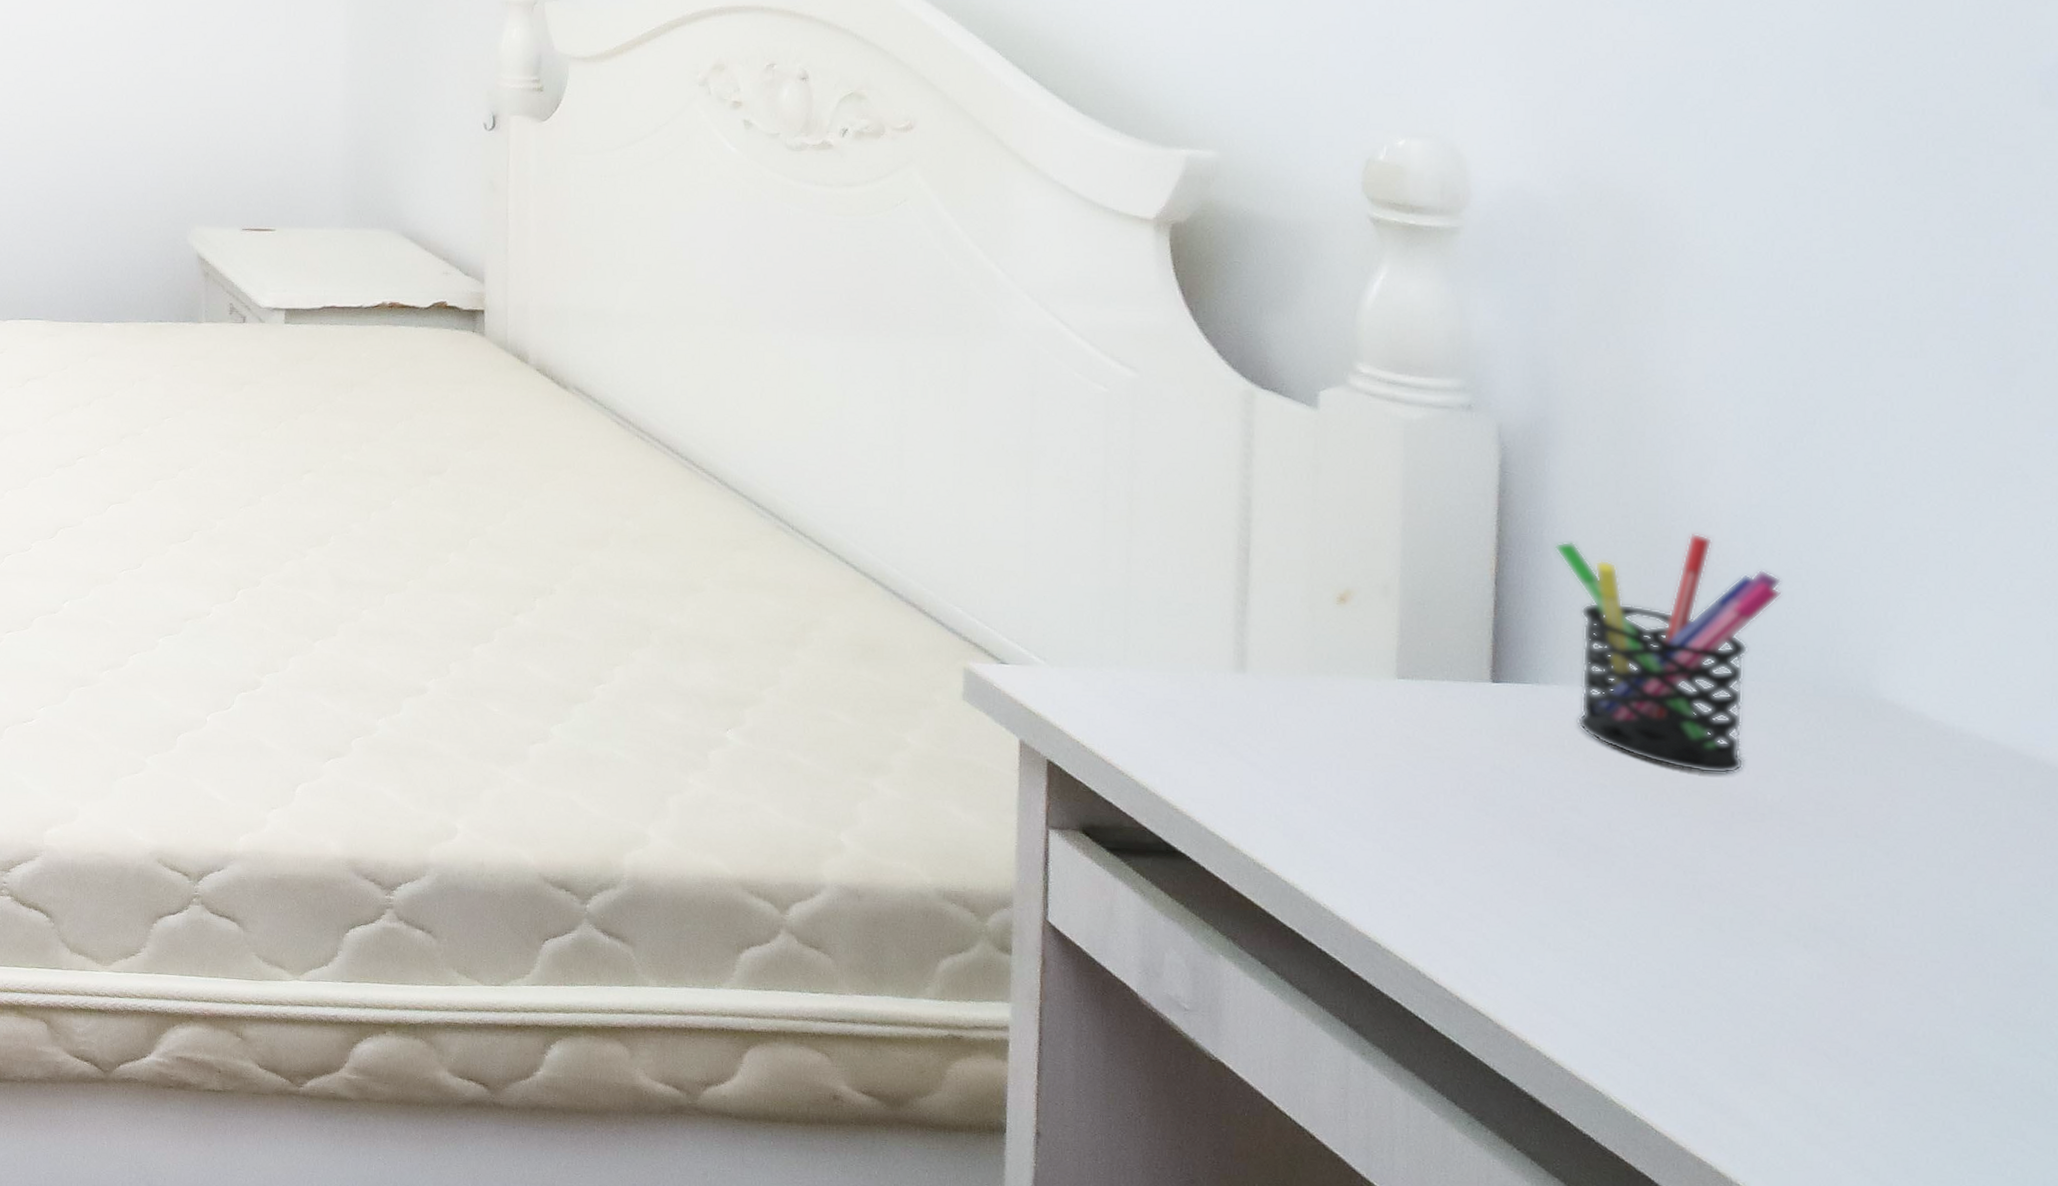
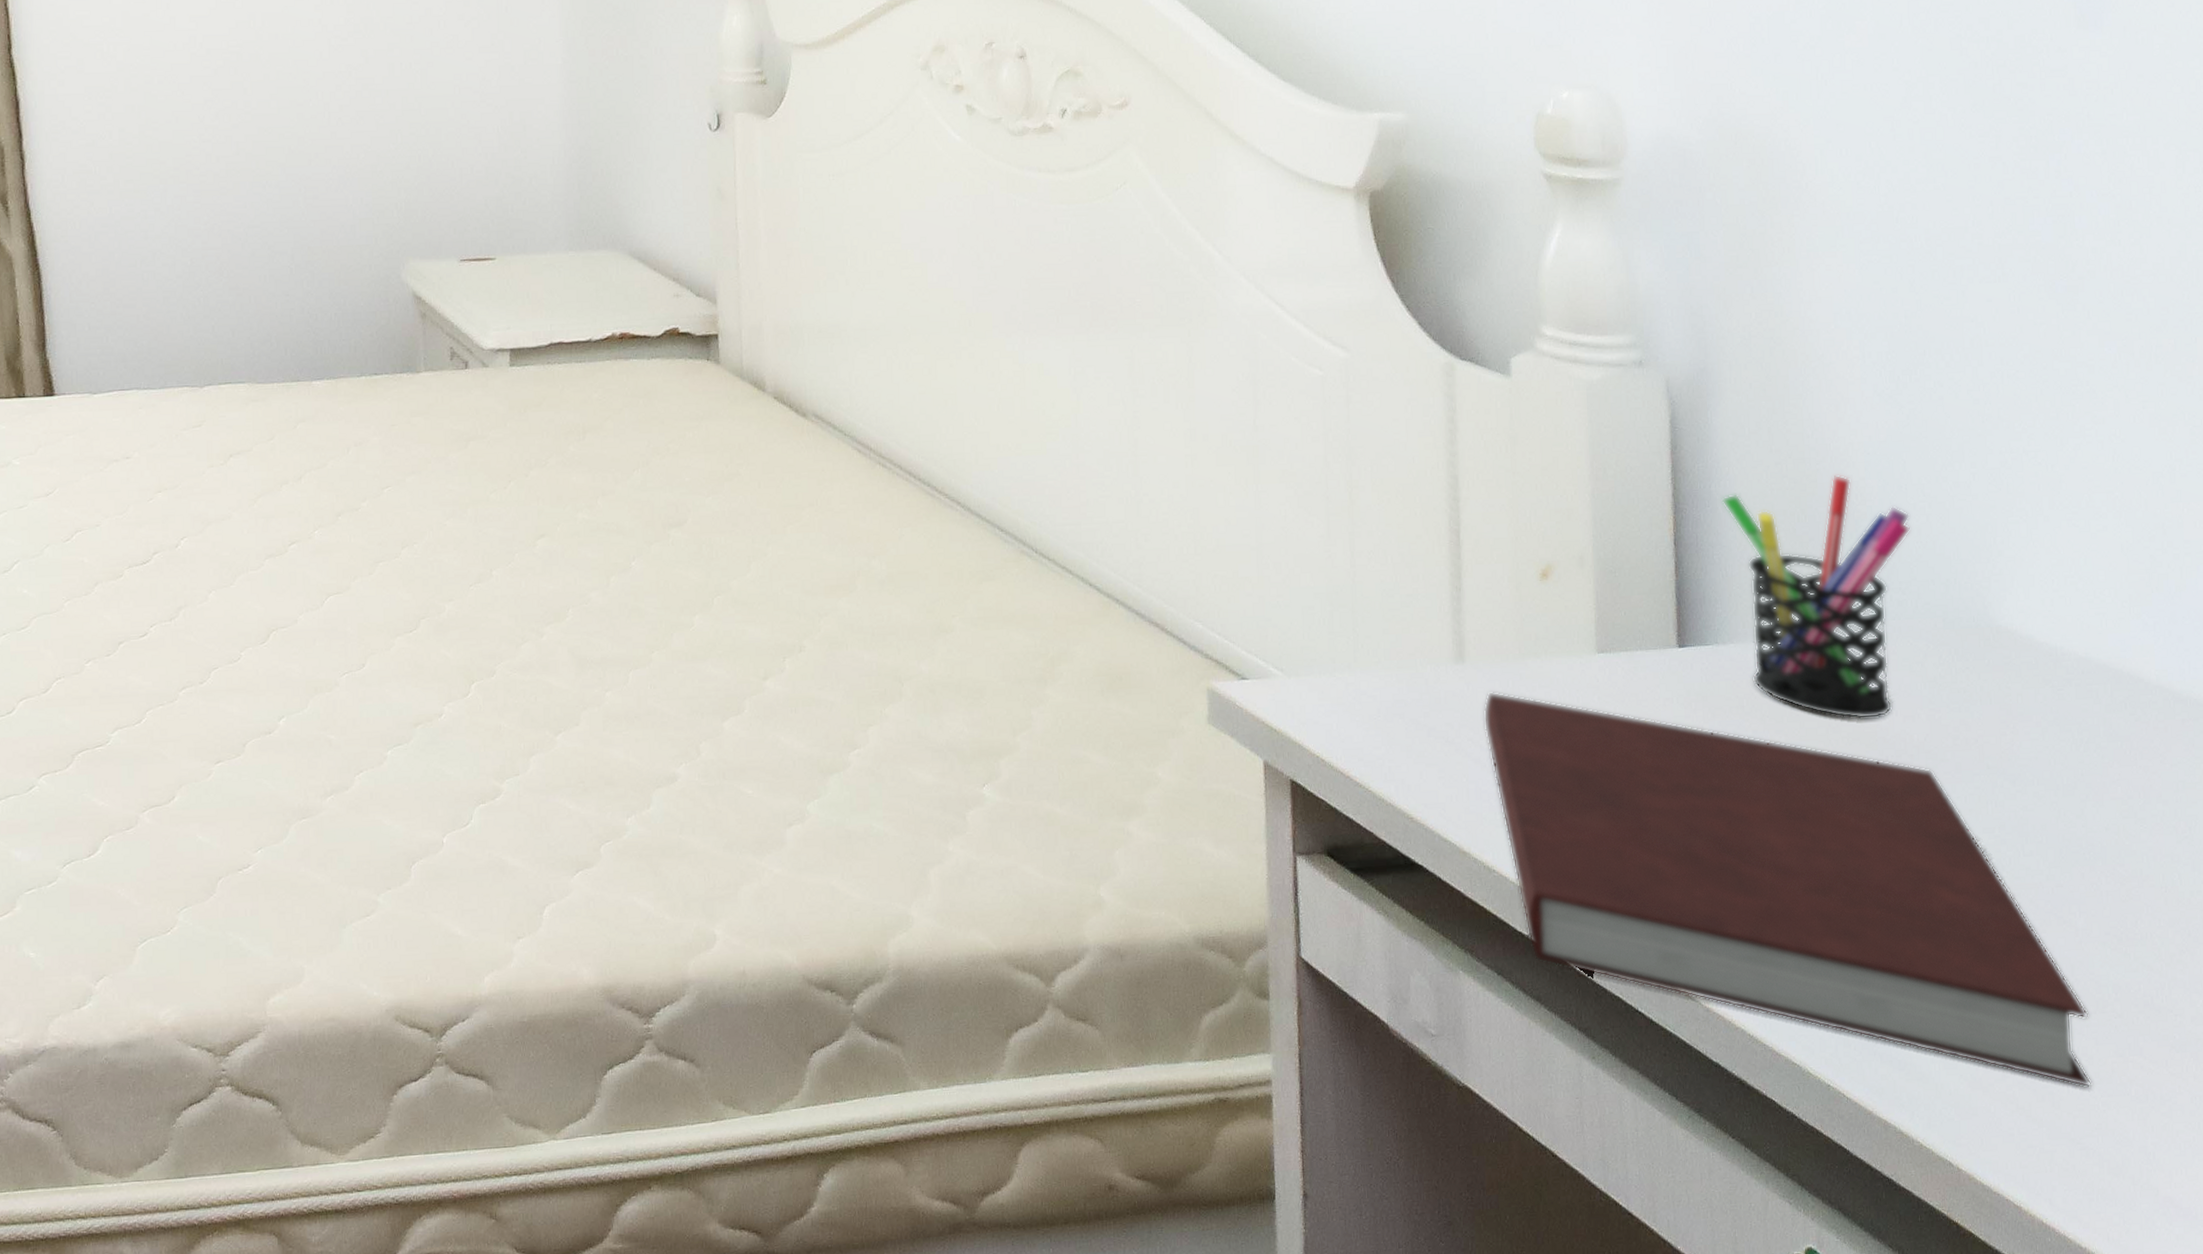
notebook: none [1263,701,1960,1162] -> present [1483,691,2092,1088]

